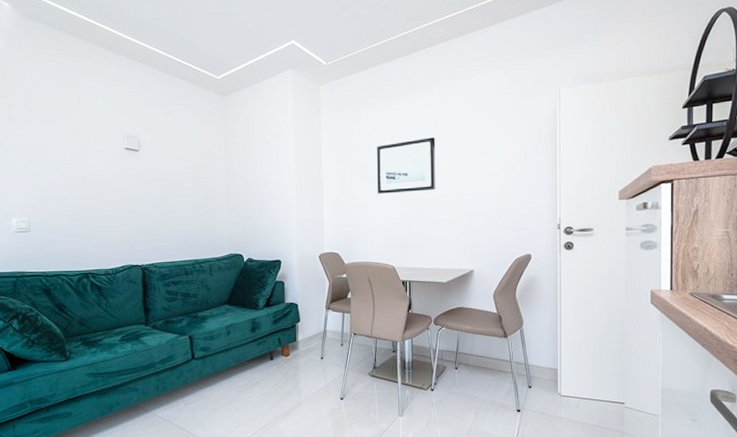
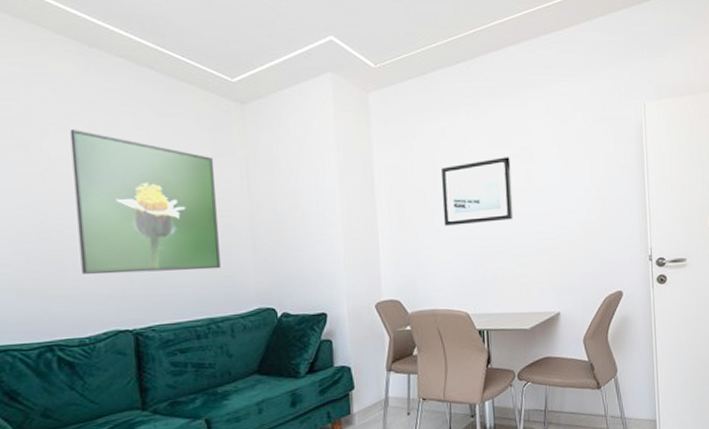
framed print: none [104,116,204,223] -> present [70,129,221,274]

